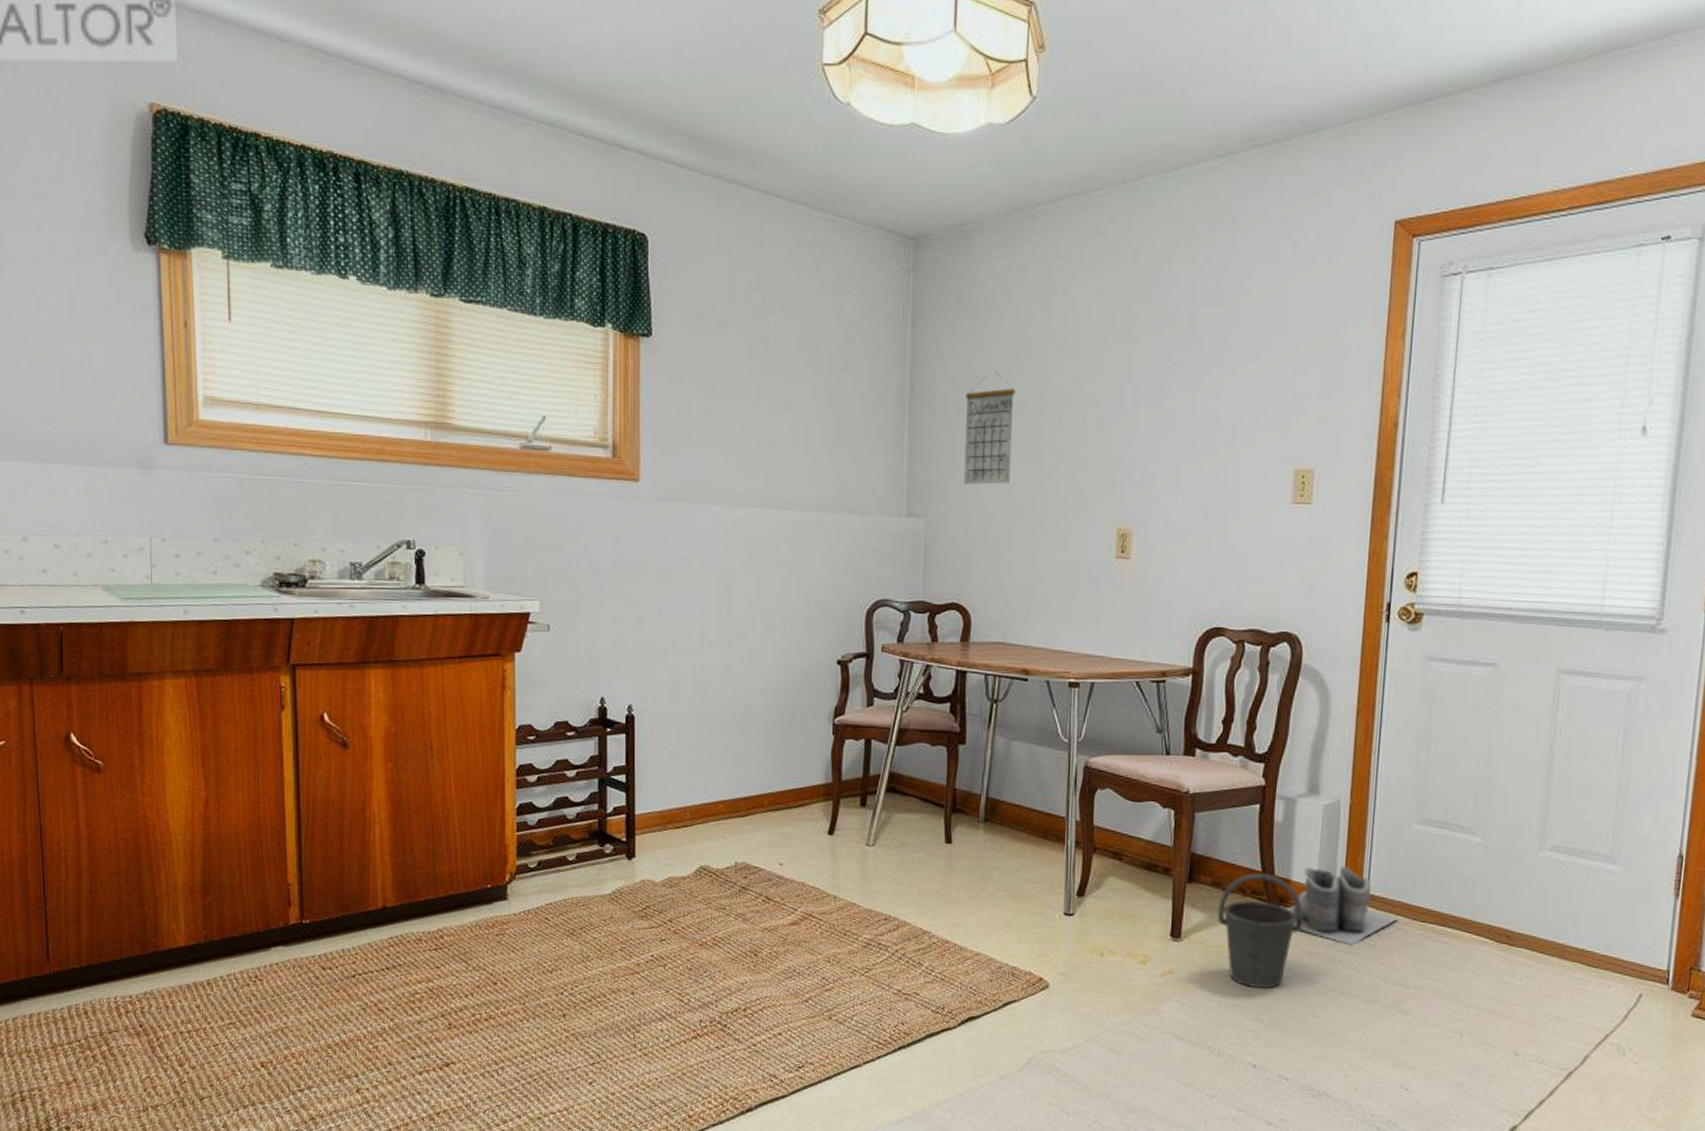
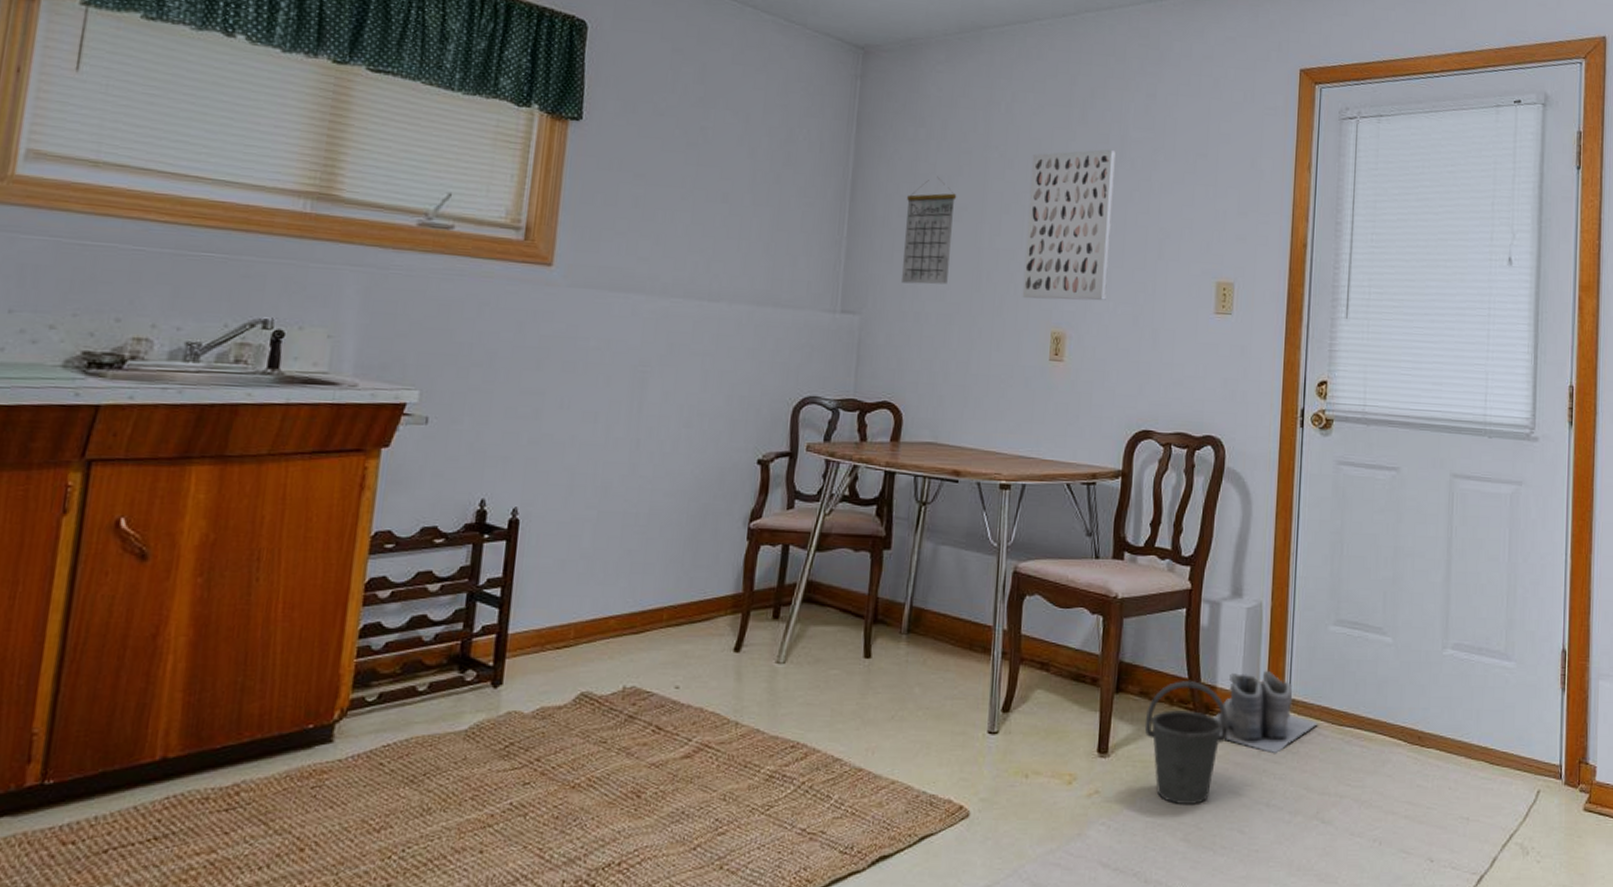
wall art: none [1086,329,1183,495] -> present [1022,149,1116,301]

